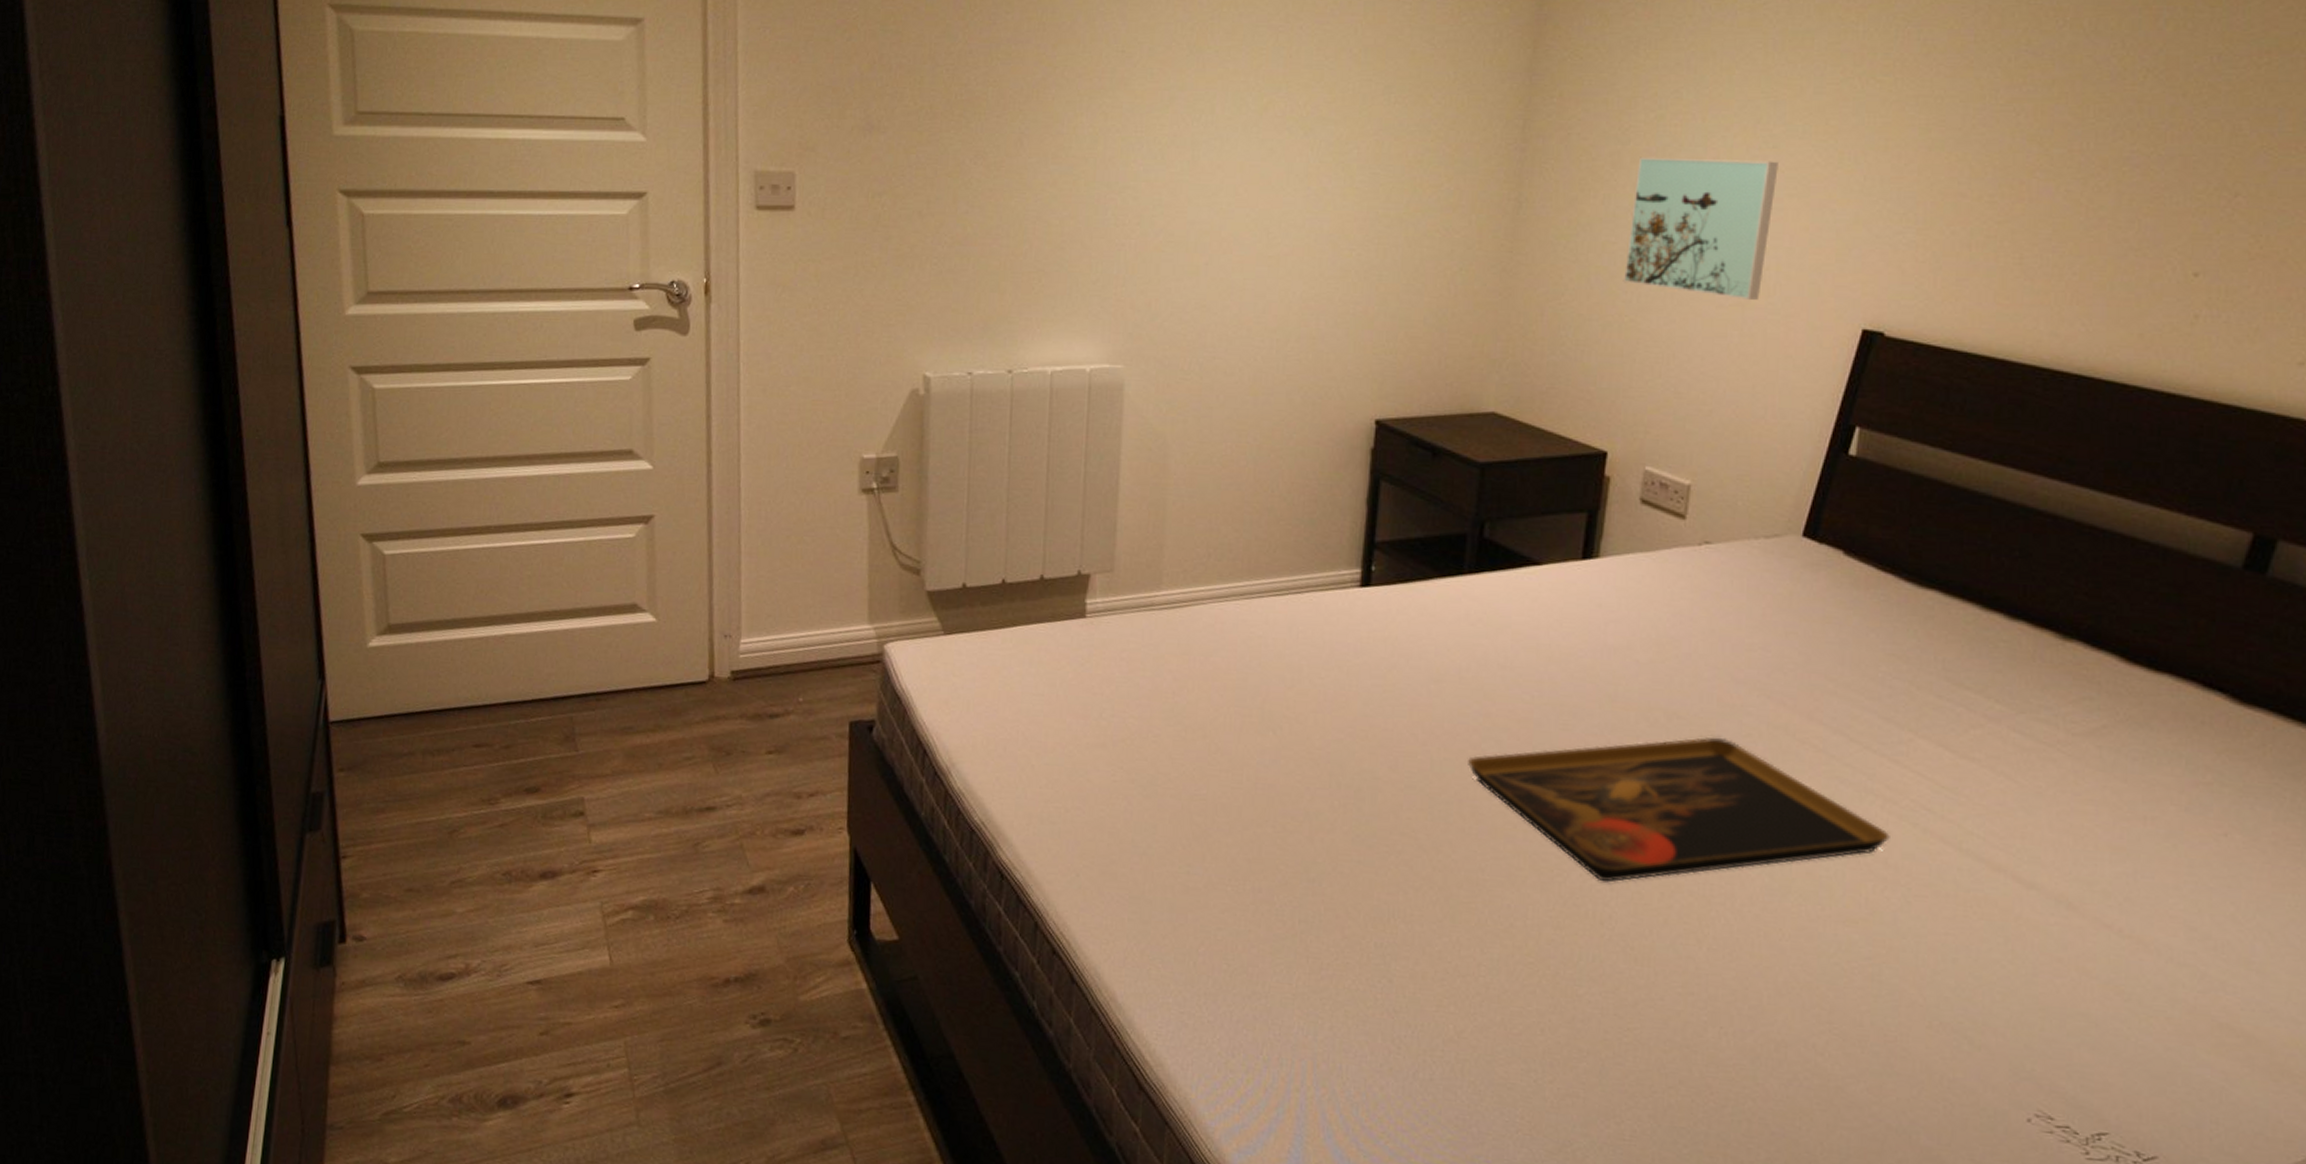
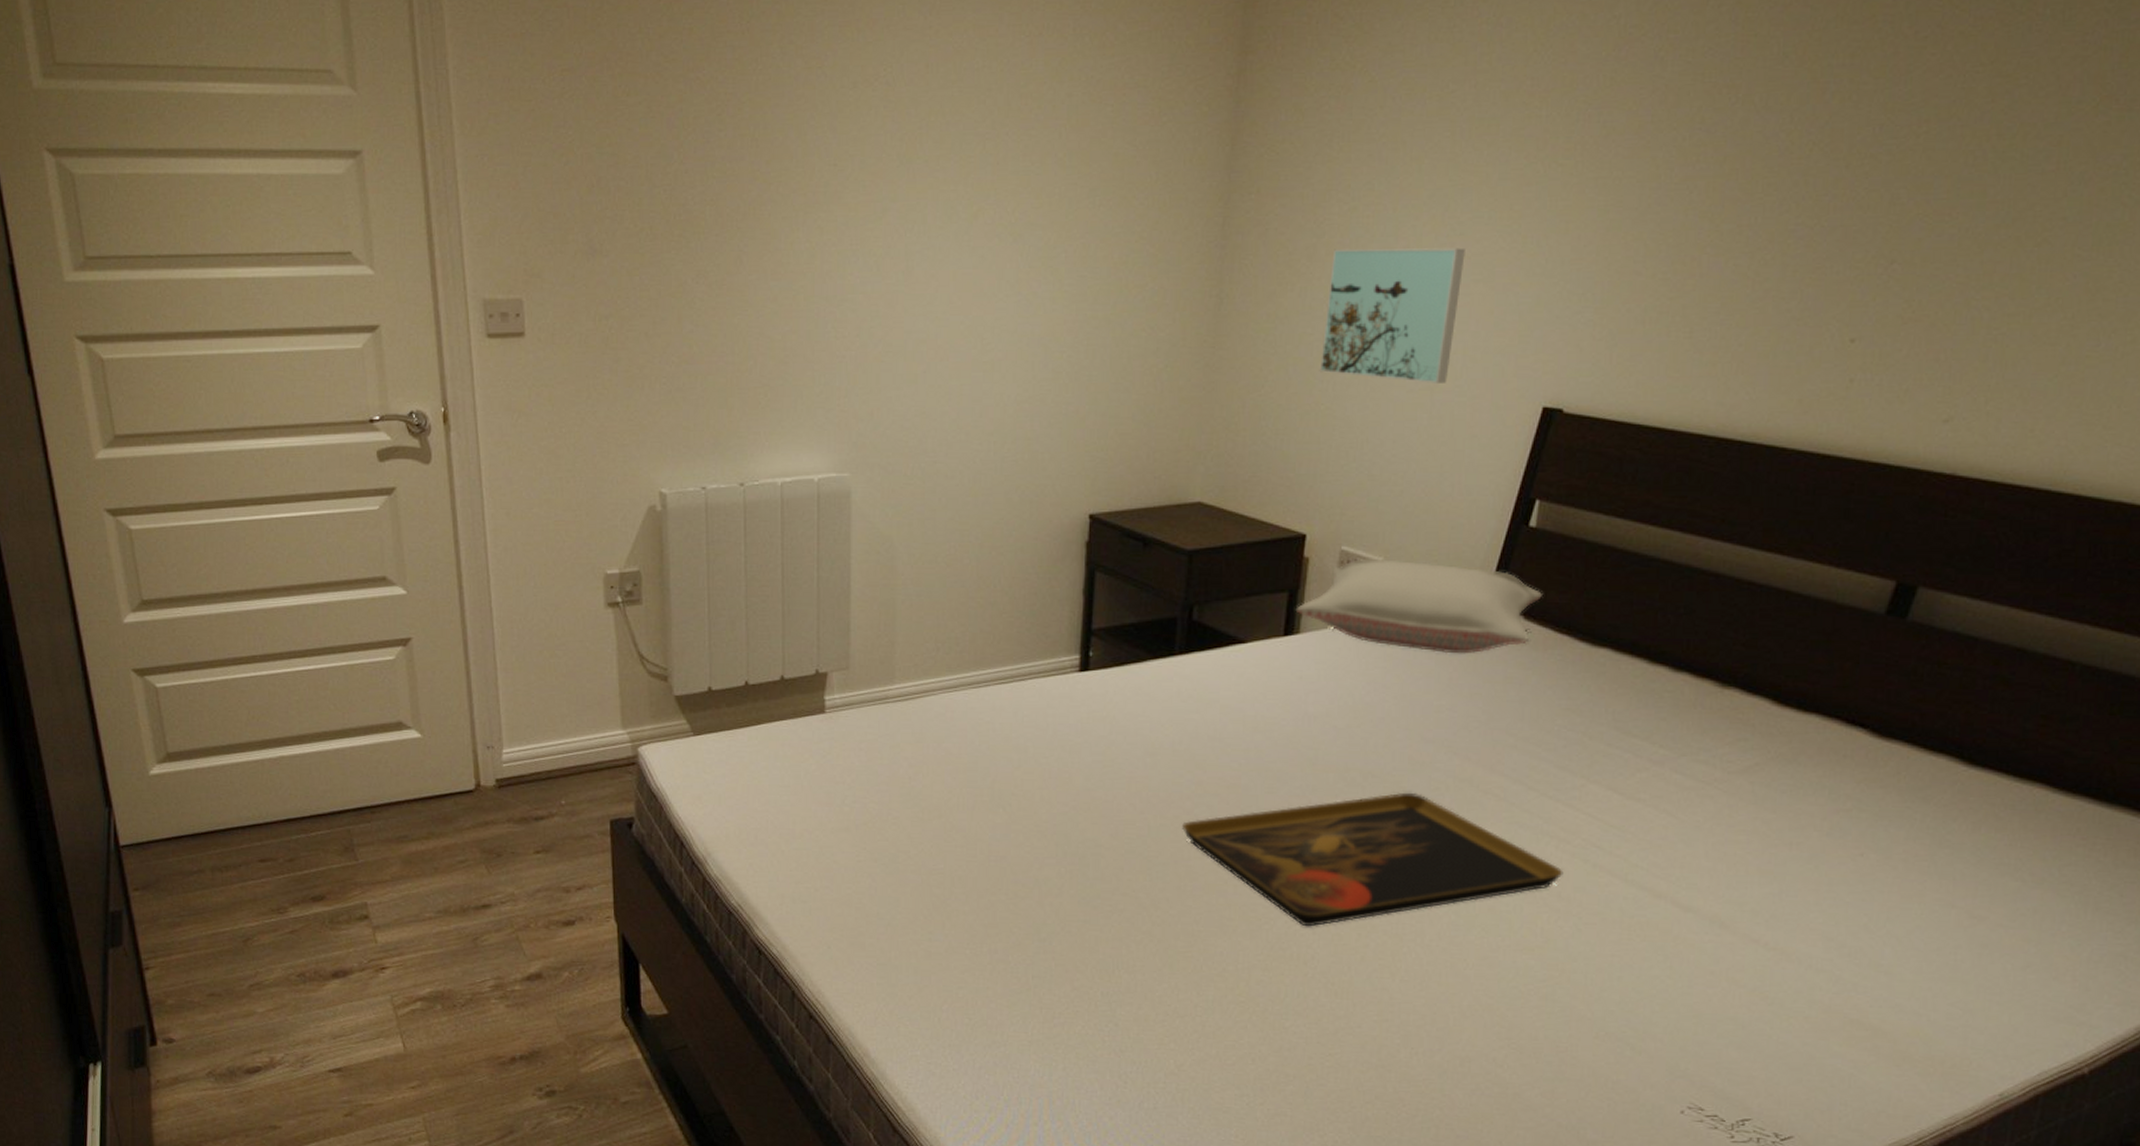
pillow: none [1596,481,1865,589] -> present [1297,558,1544,654]

